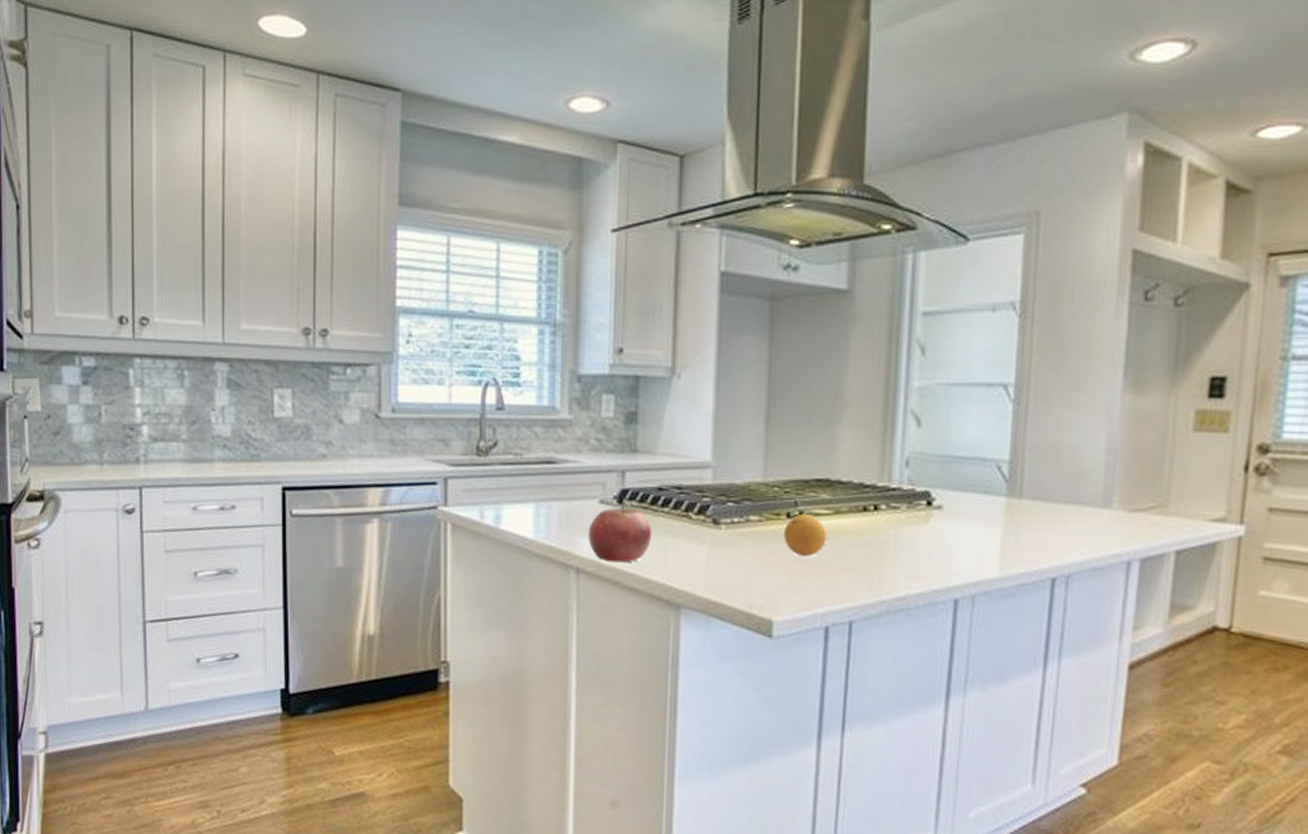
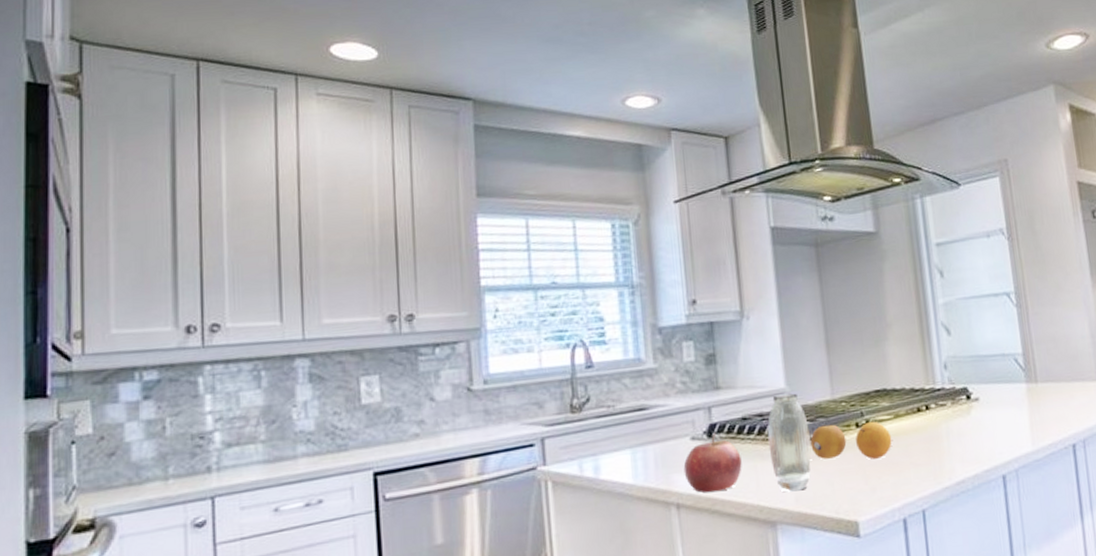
vase: none [683,468,732,577] -> present [767,393,811,492]
fruit: none [731,509,773,548] -> present [810,424,847,460]

